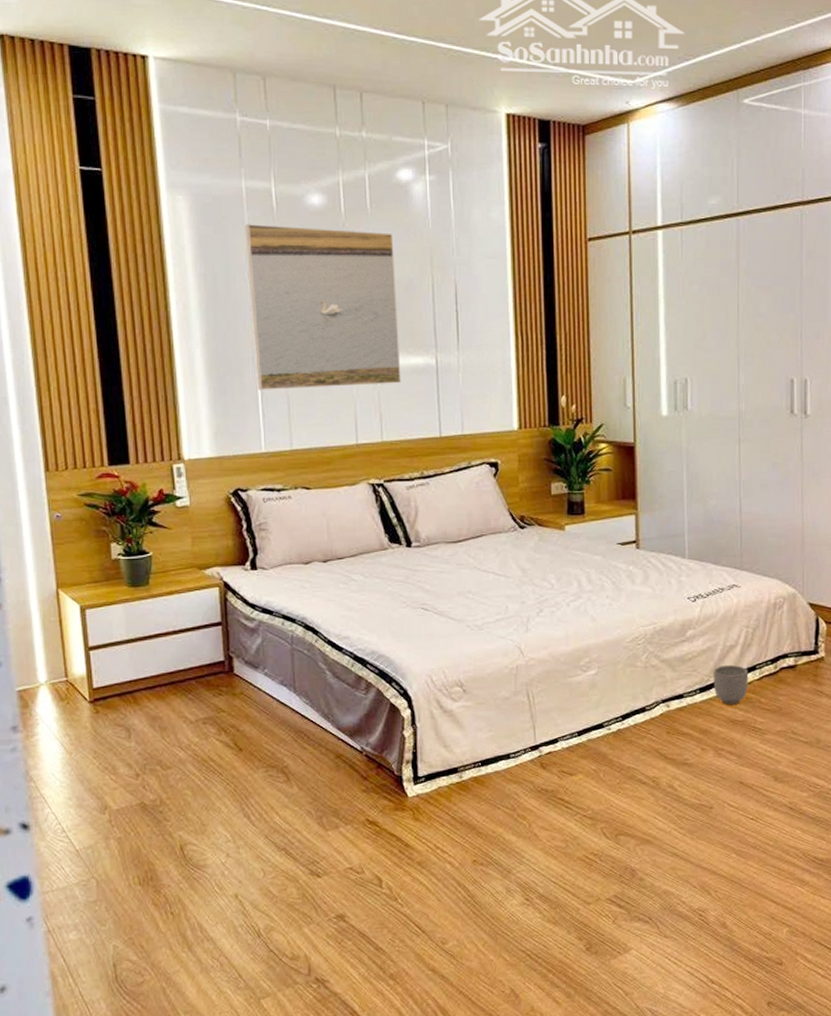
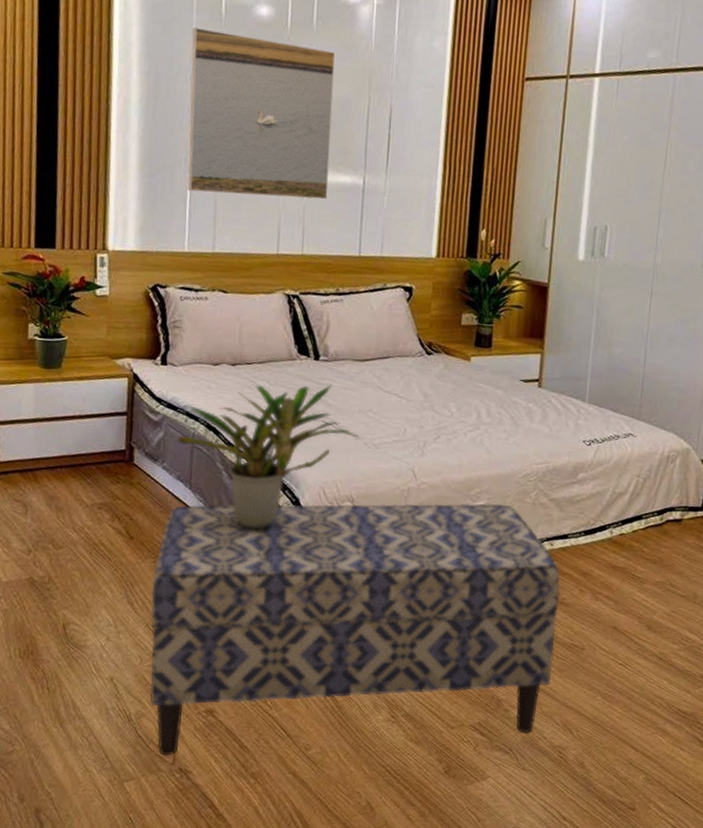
bench: none [267,670,683,968] -> present [149,503,560,756]
potted plant: none [276,569,461,726] -> present [177,384,360,529]
planter: present [713,664,749,705] -> none [598,510,635,551]

